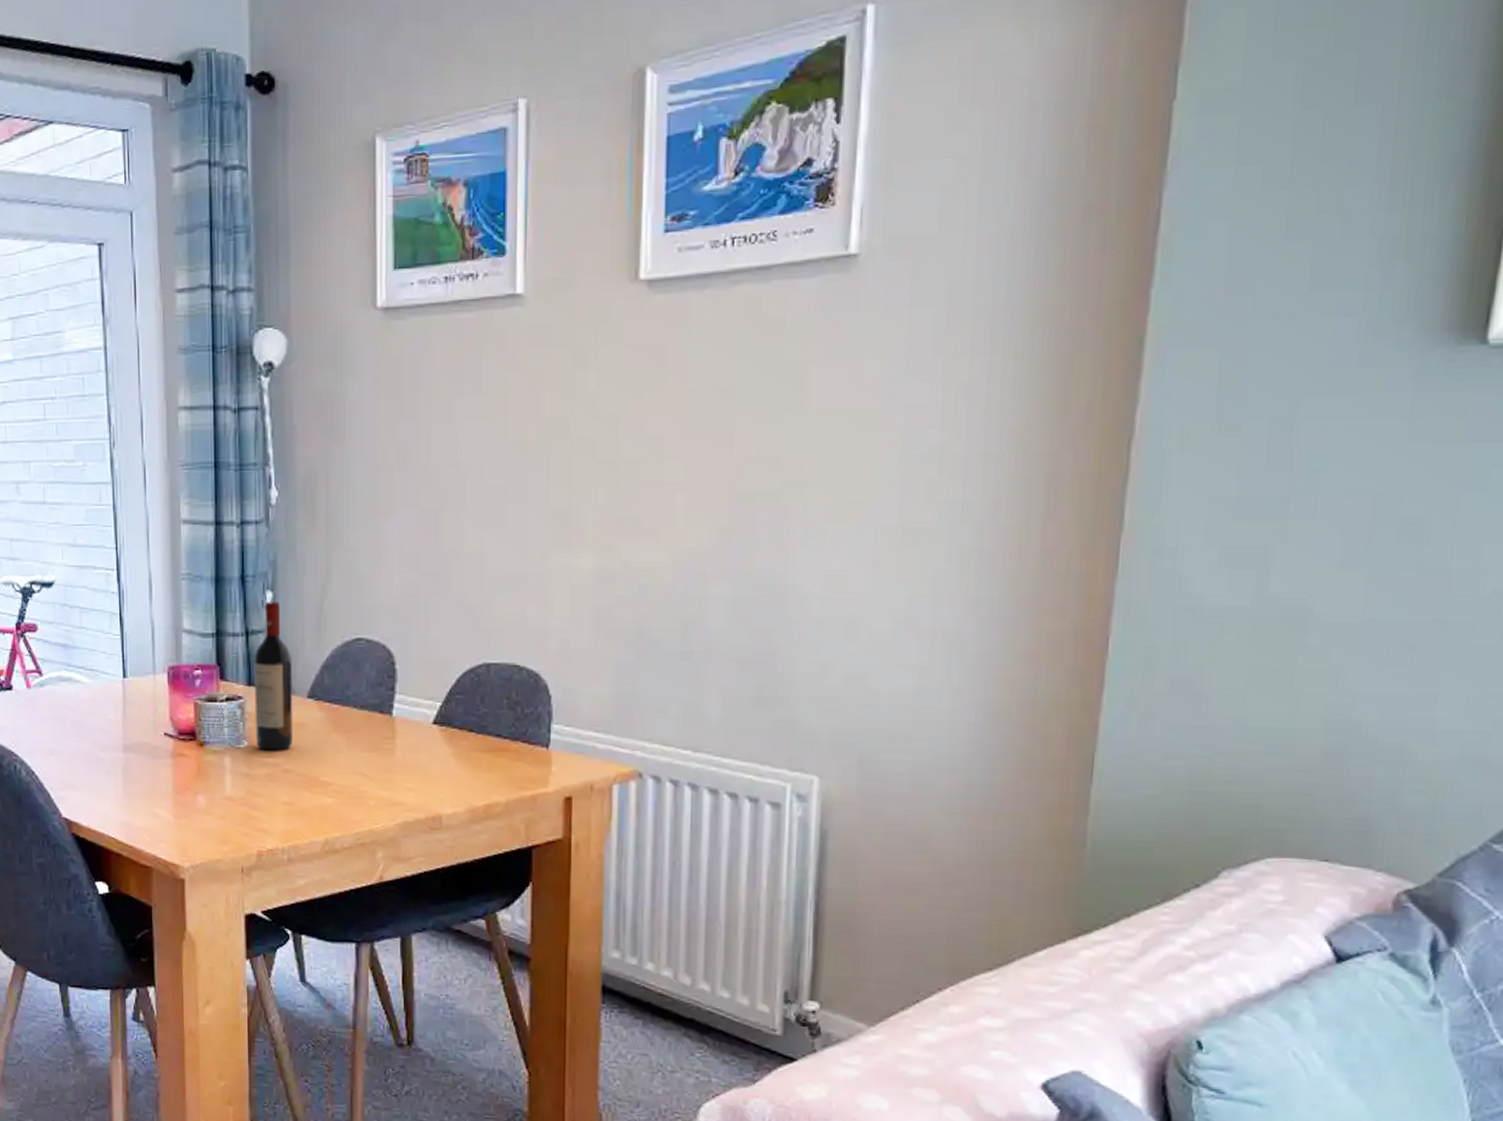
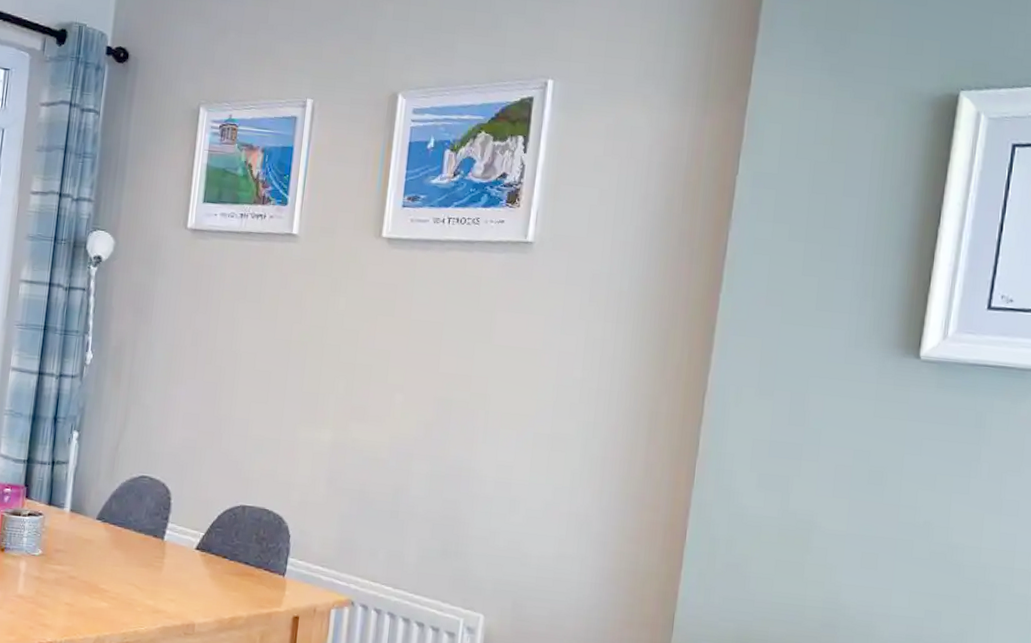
wine bottle: present [254,601,293,751] -> none [49,439,88,560]

